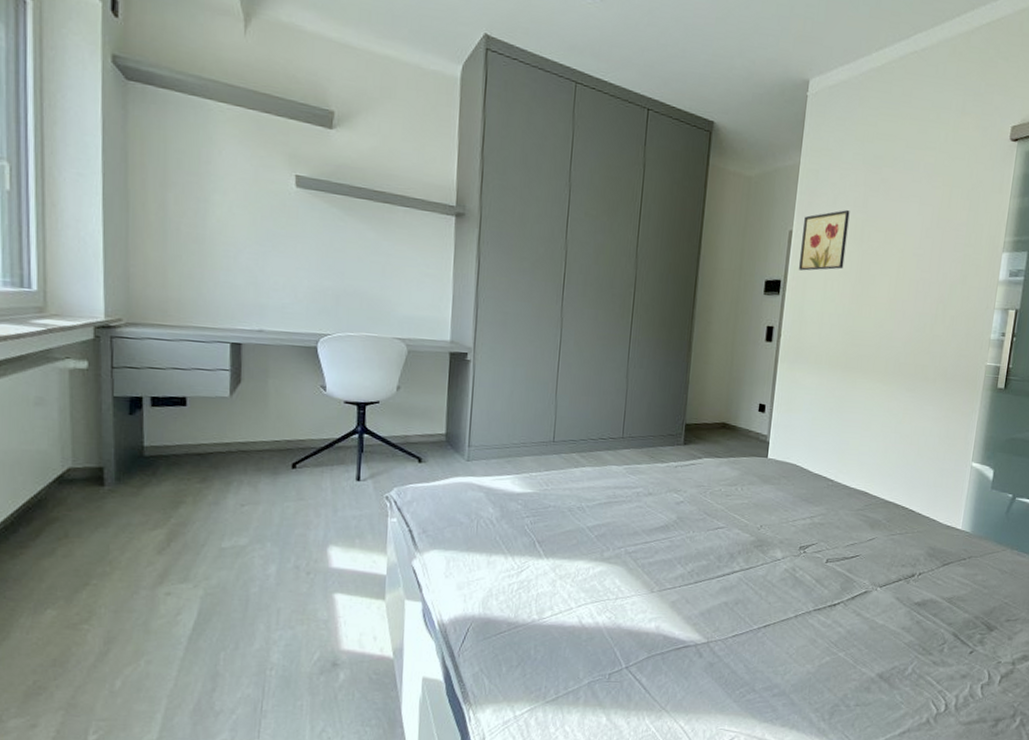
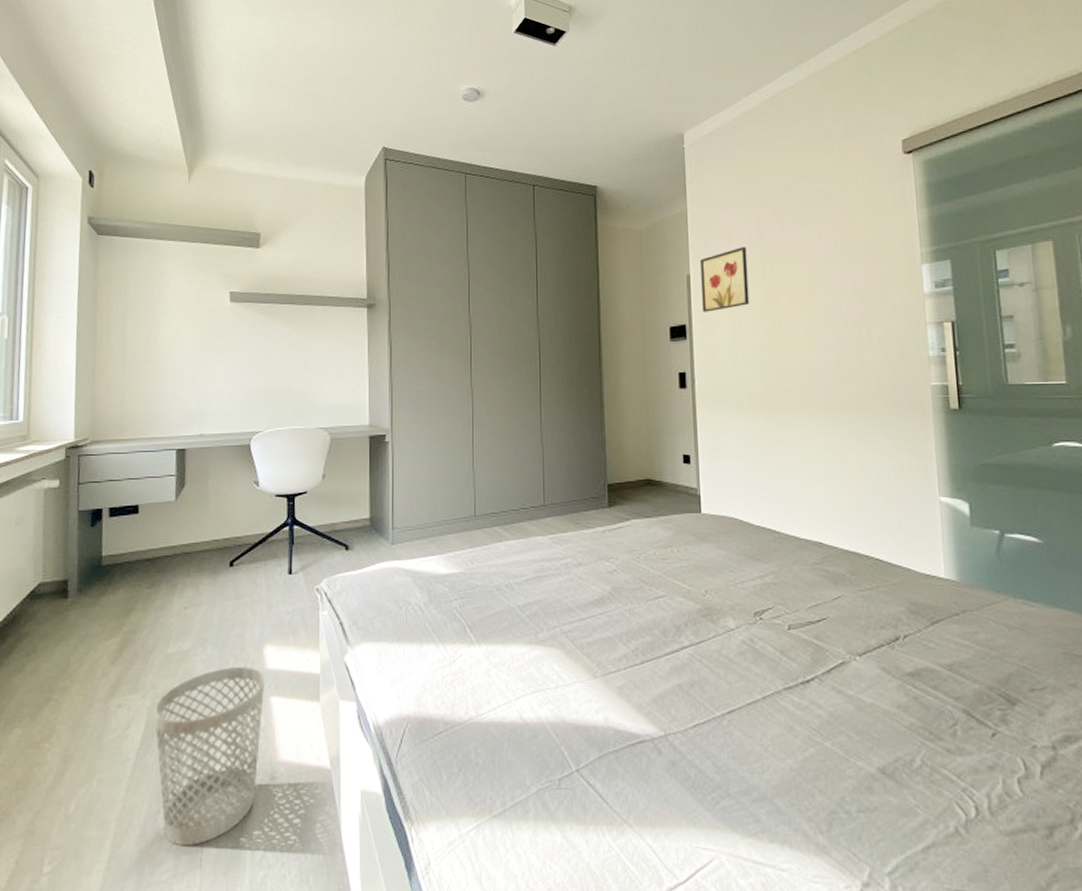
wastebasket: none [207,563,328,720] -> present [154,666,265,845]

